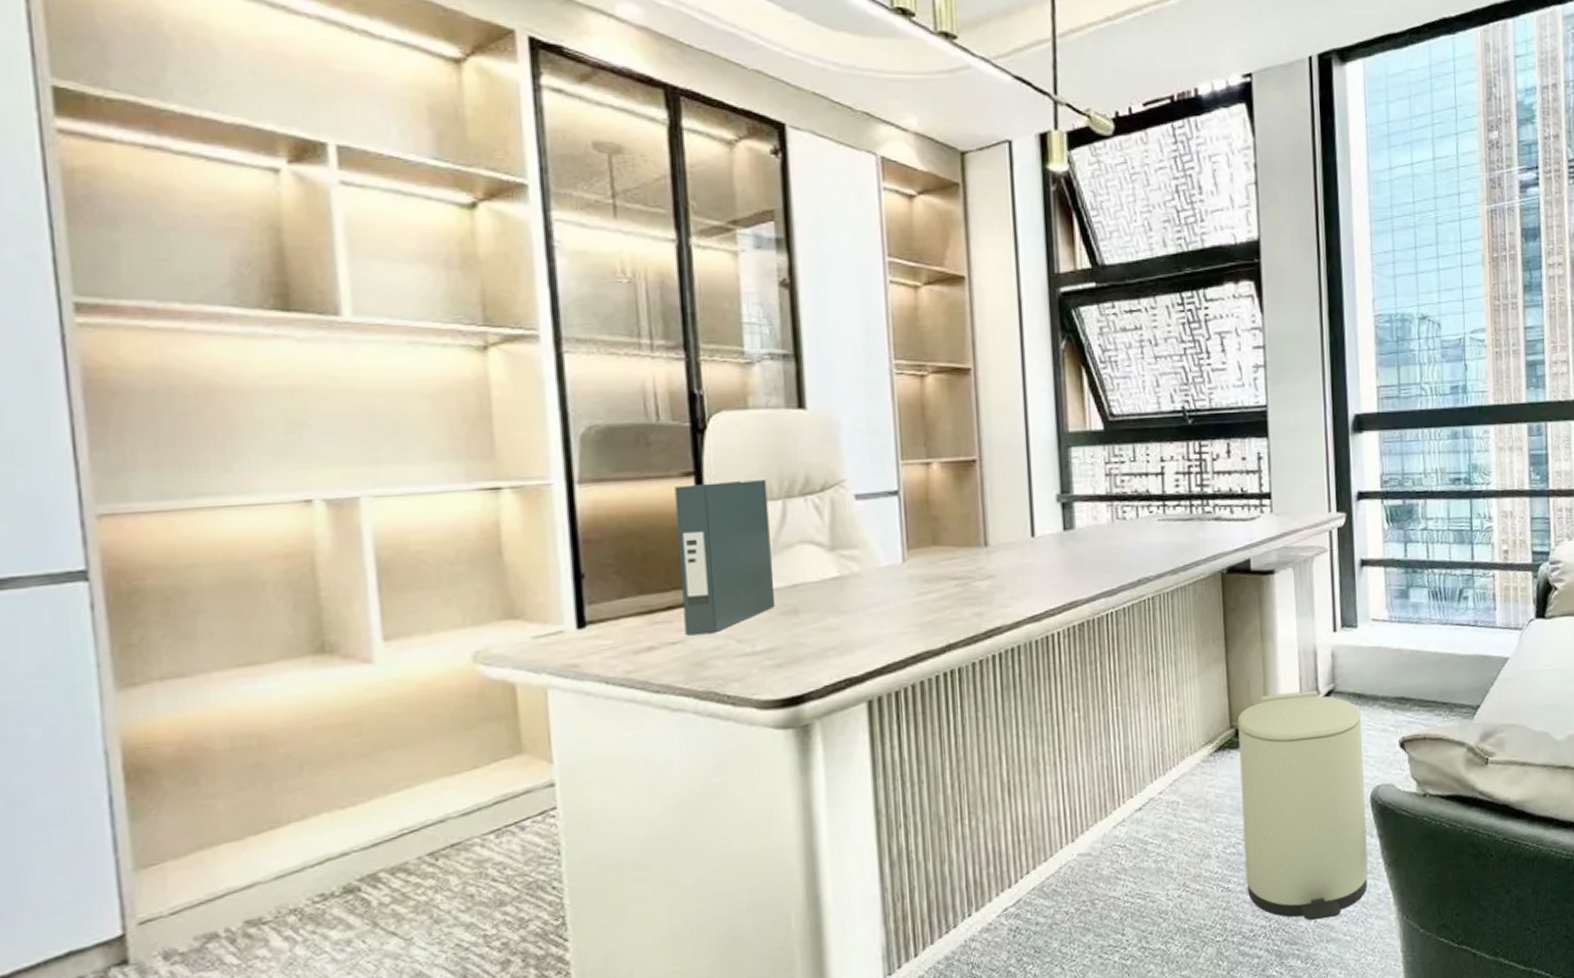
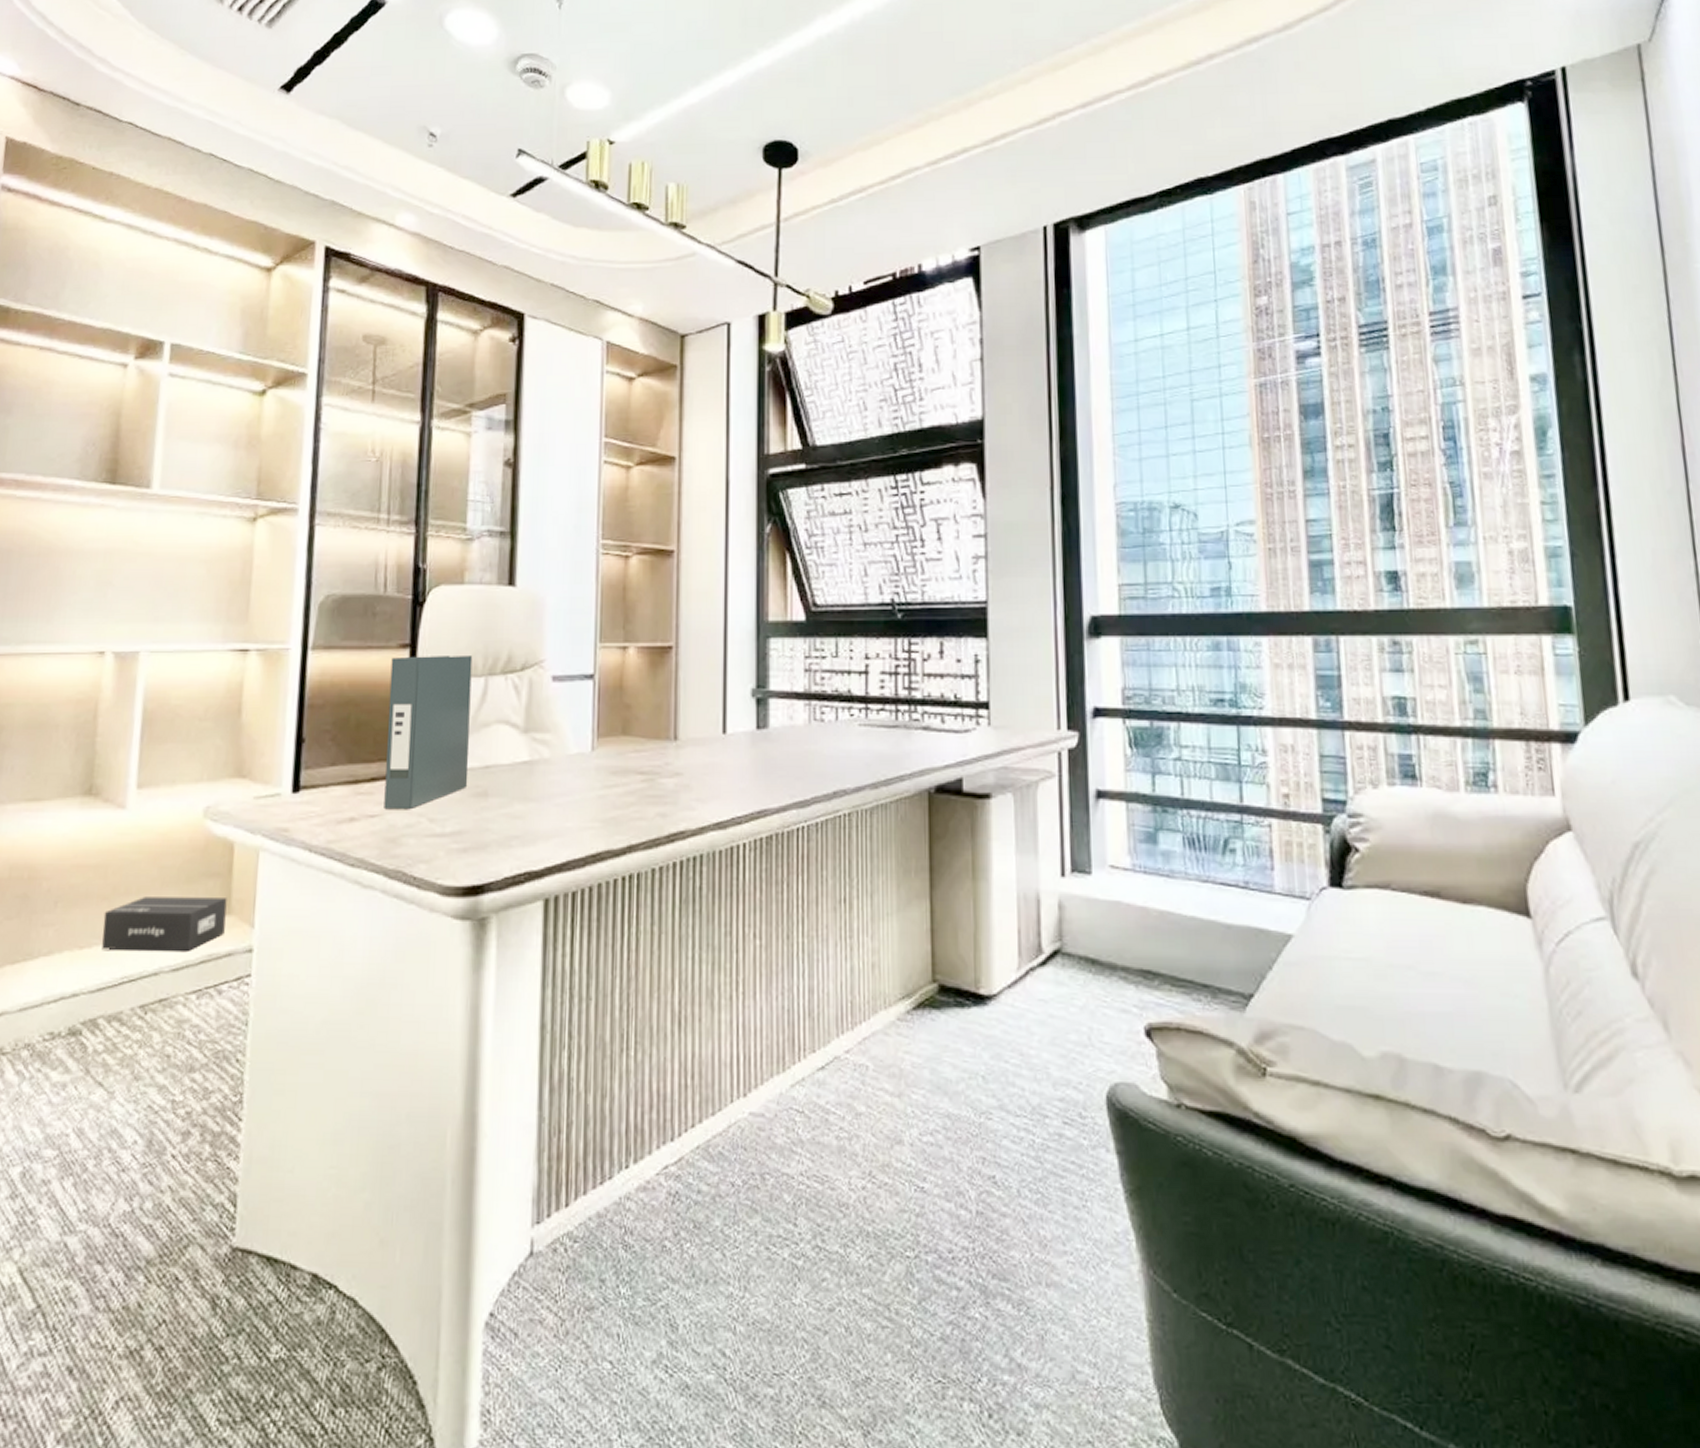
box: none [365,738,518,806] -> present [102,897,227,951]
pedal bin: present [1237,690,1368,921] -> none [941,946,1103,1254]

